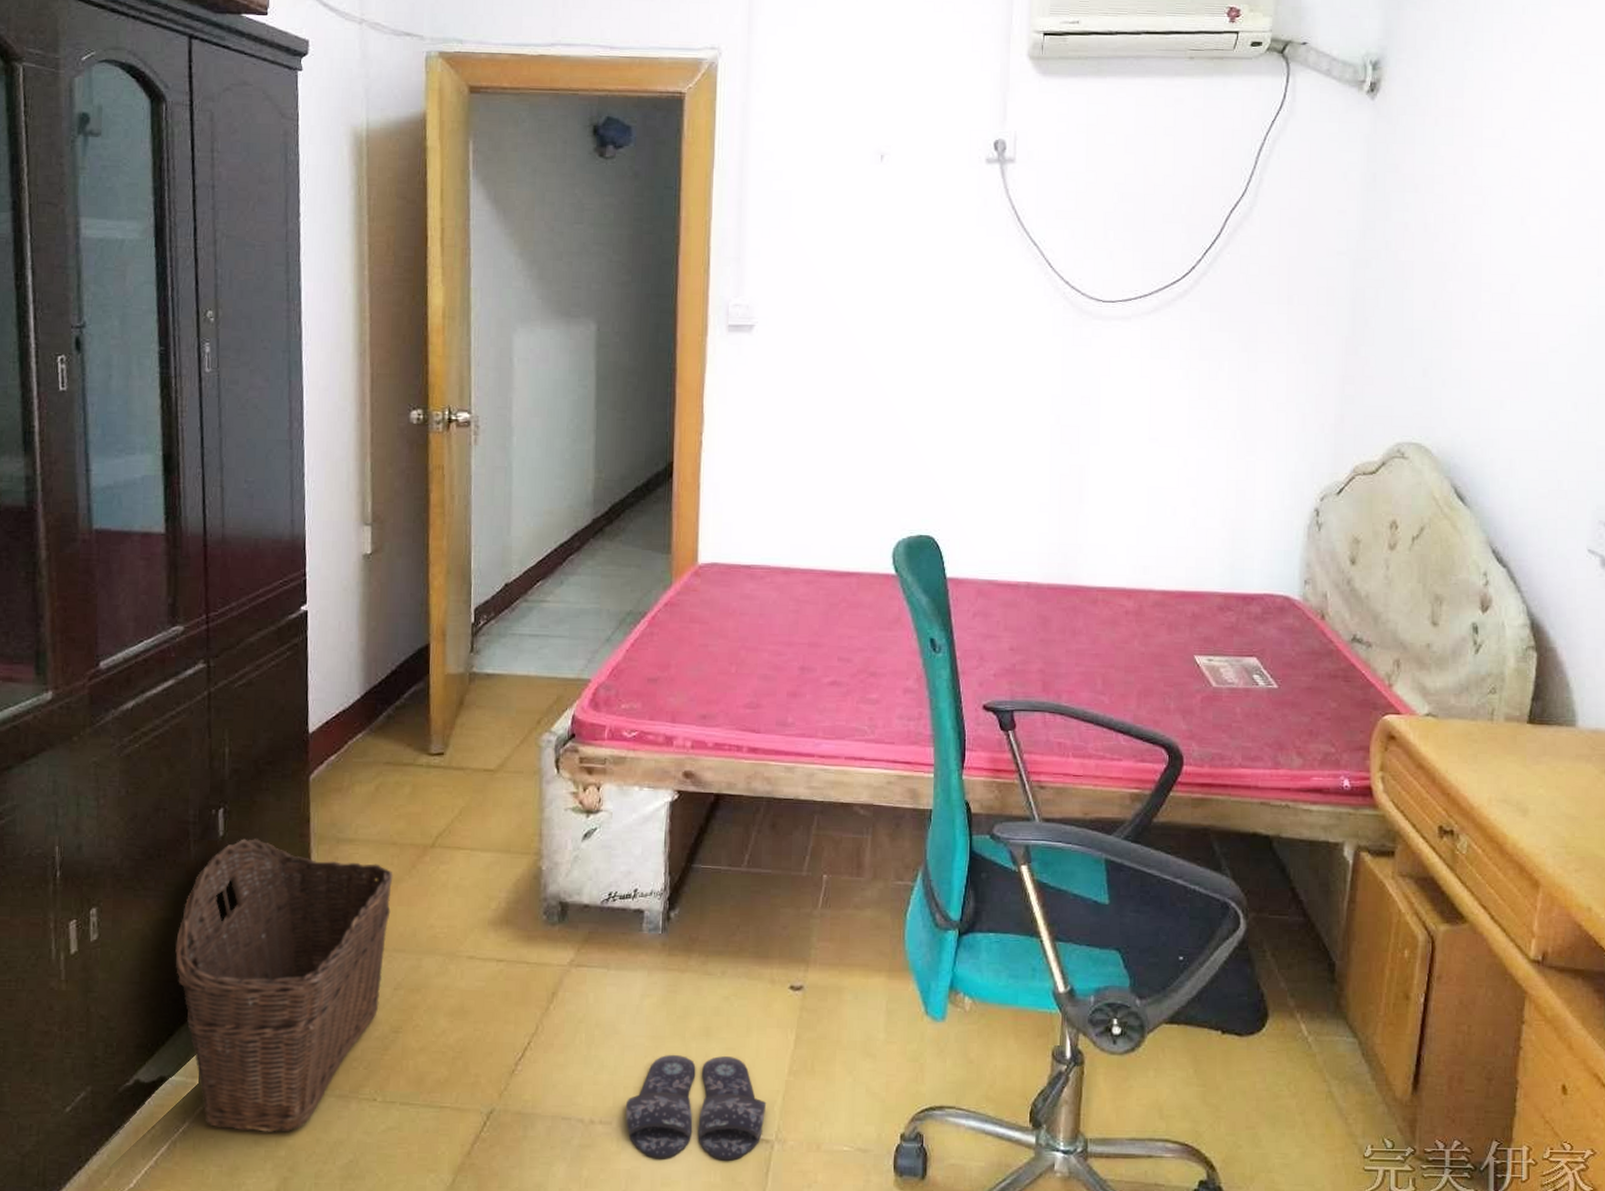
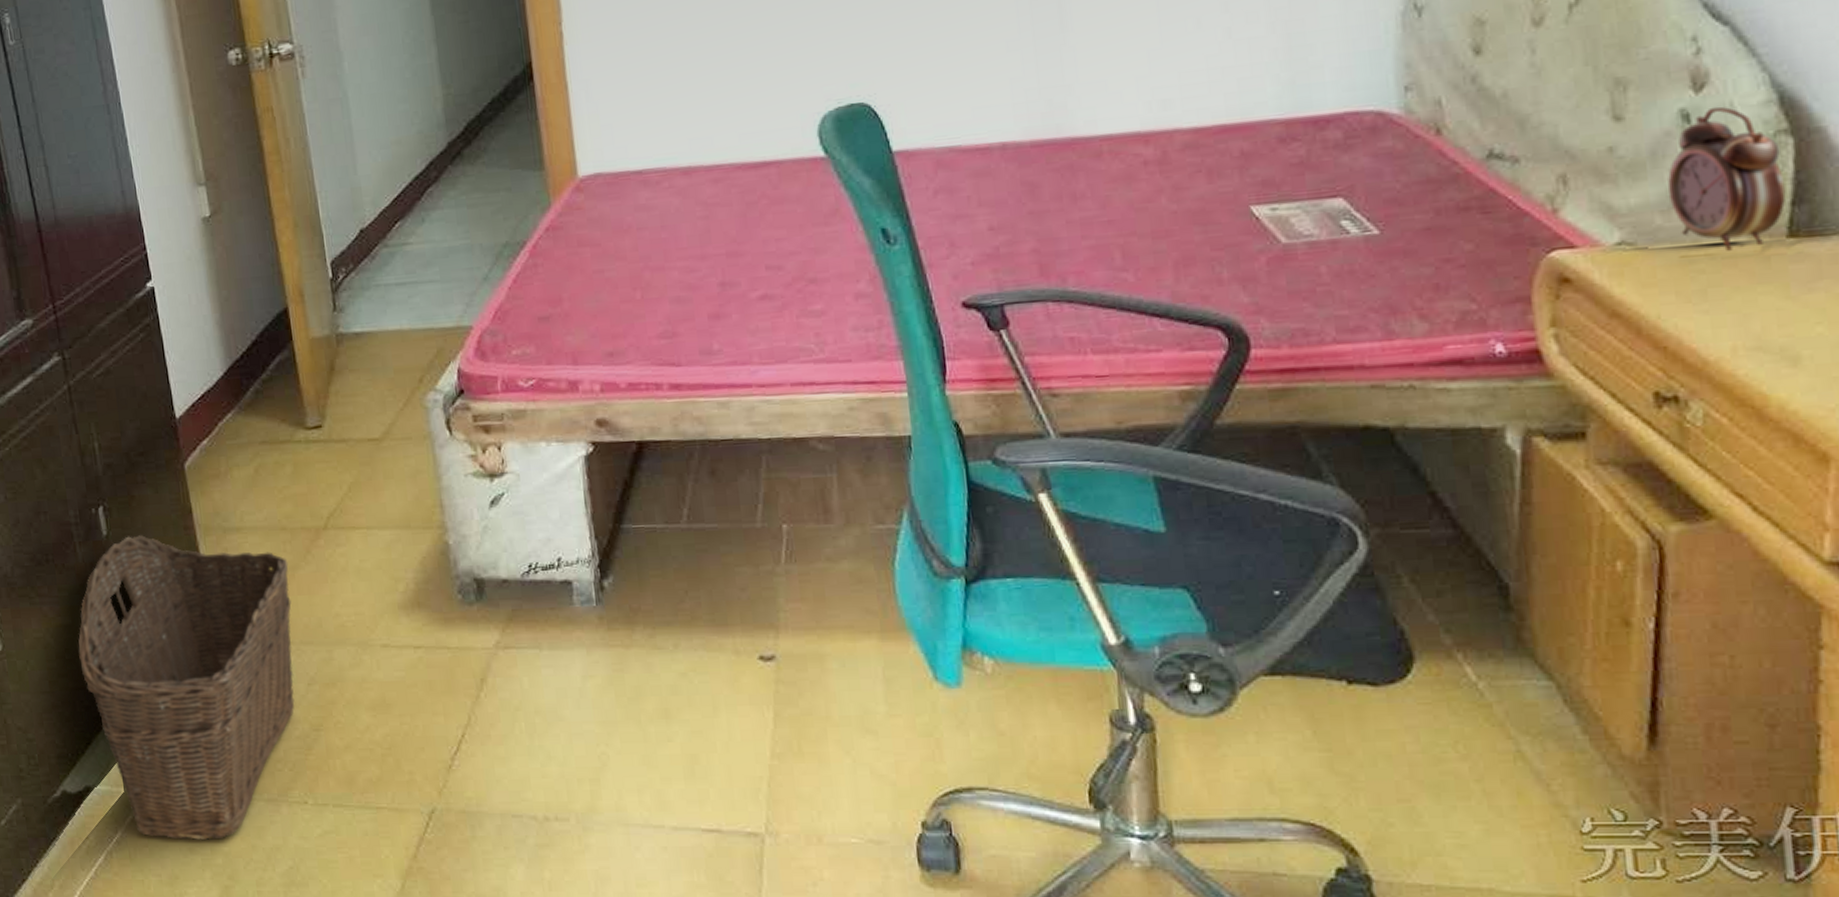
slippers: present [625,1054,767,1161] -> none [582,740,750,858]
alarm clock: none [1461,624,1529,728] -> present [1668,106,1786,251]

